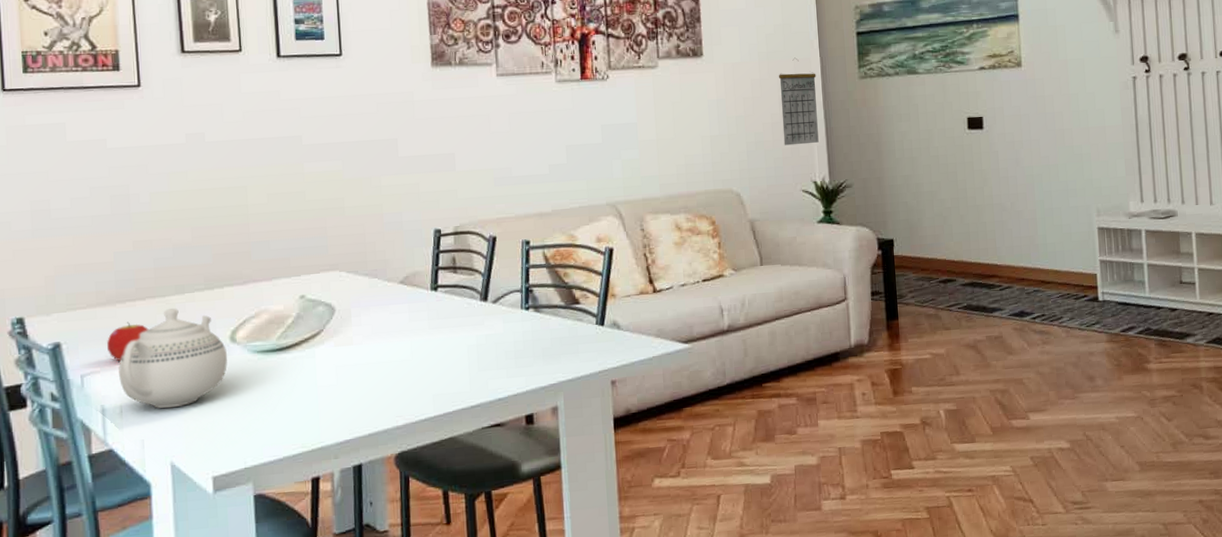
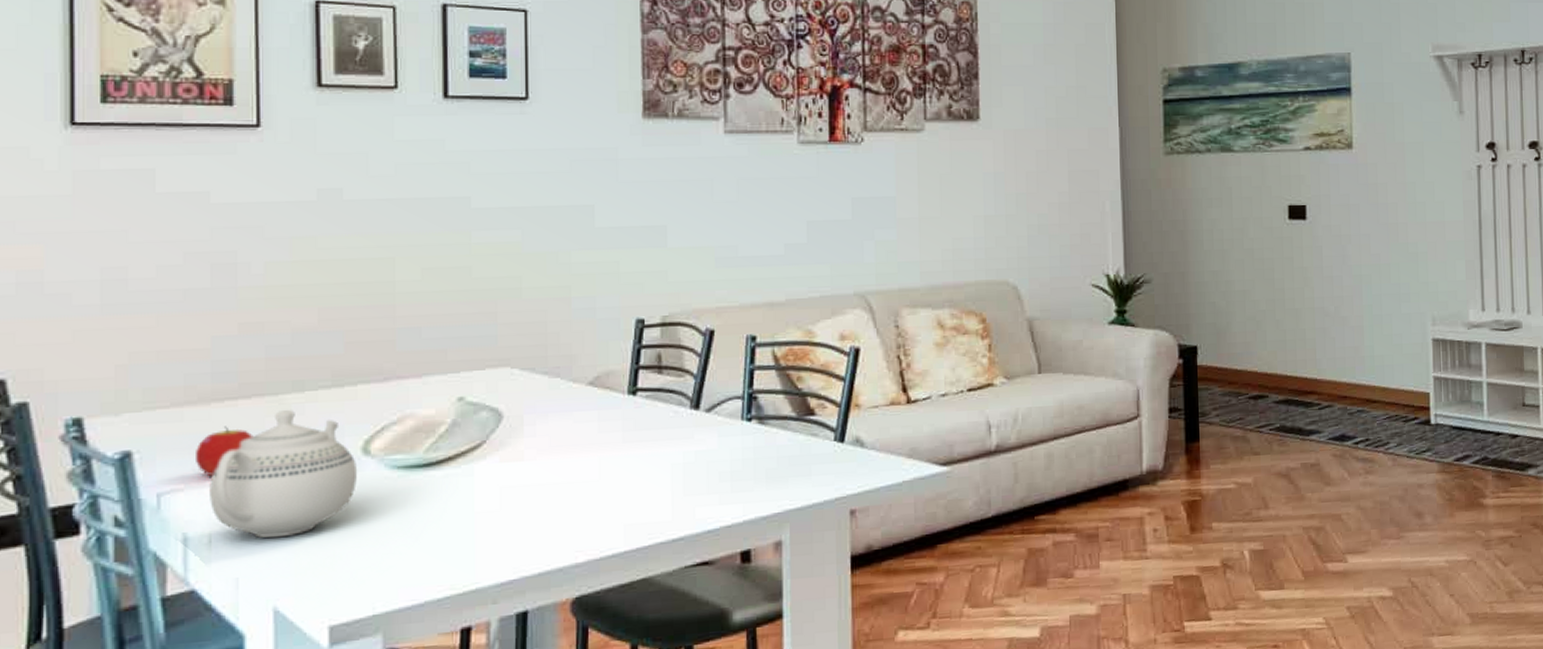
calendar: present [778,57,819,146] -> none [1068,126,1114,231]

